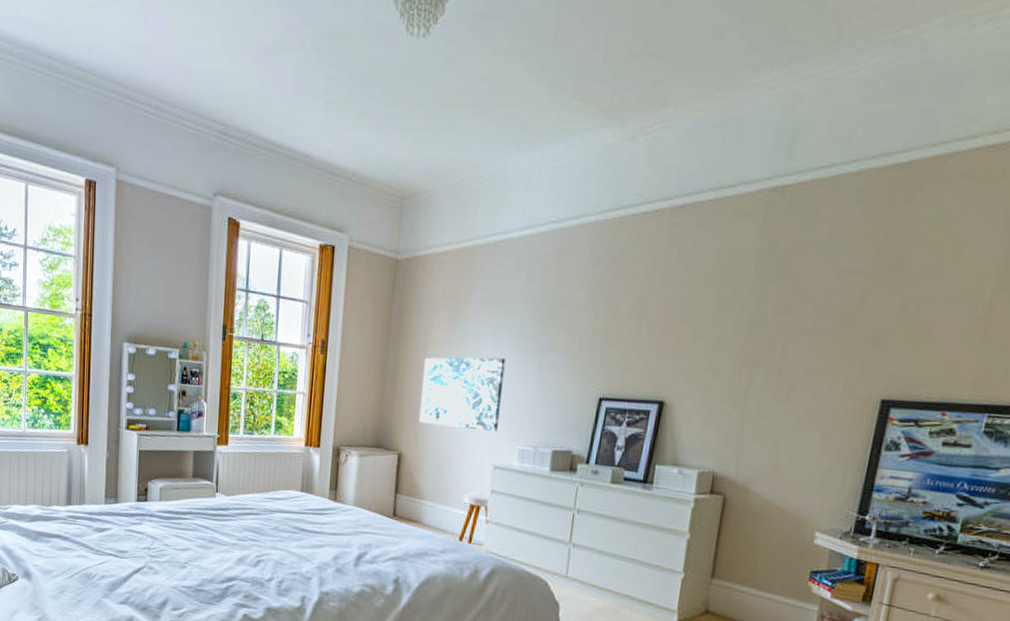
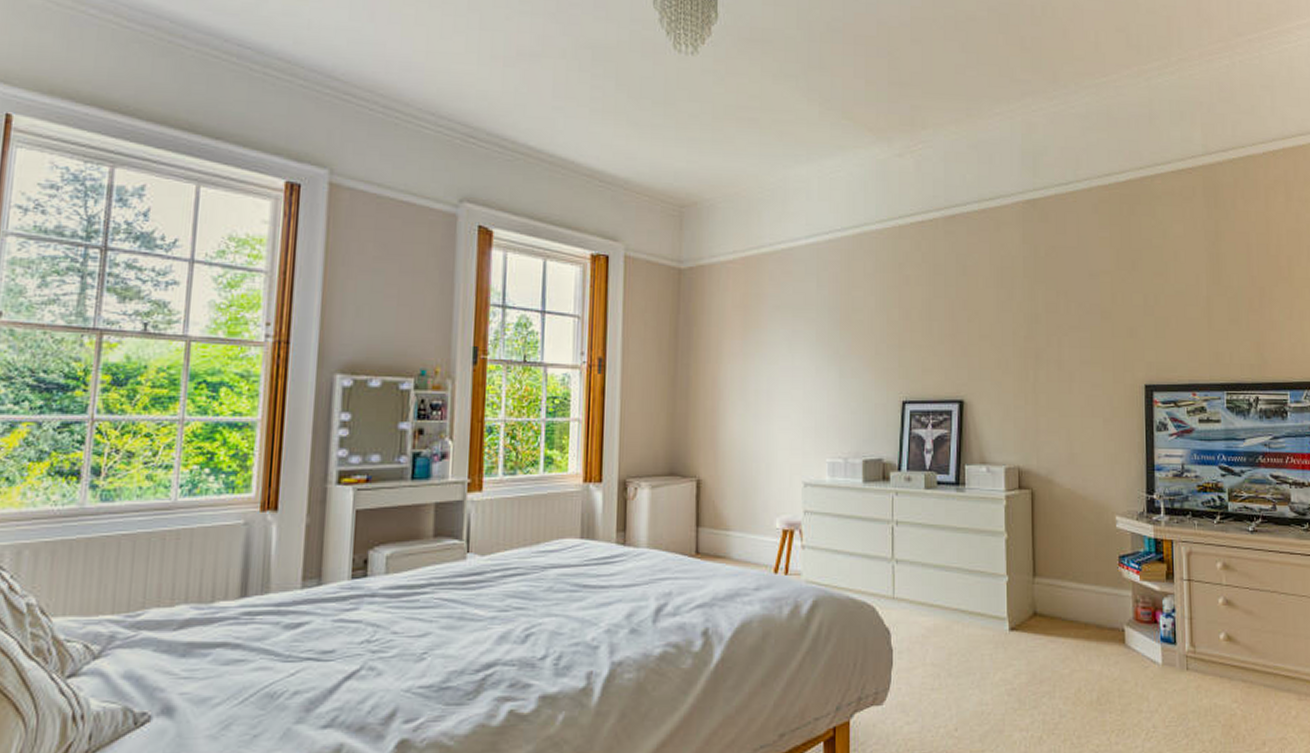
wall art: present [419,357,506,432] -> none [718,367,805,446]

